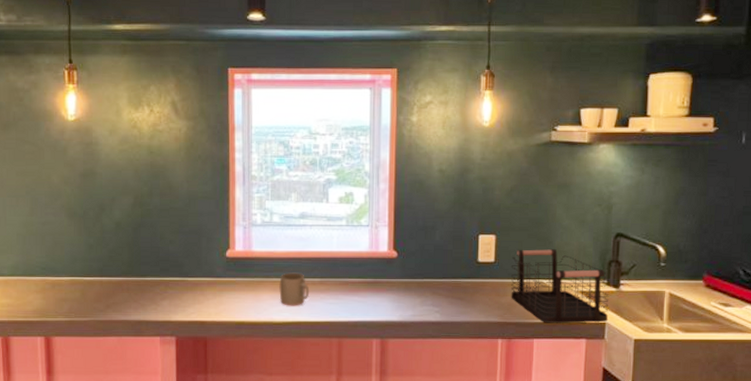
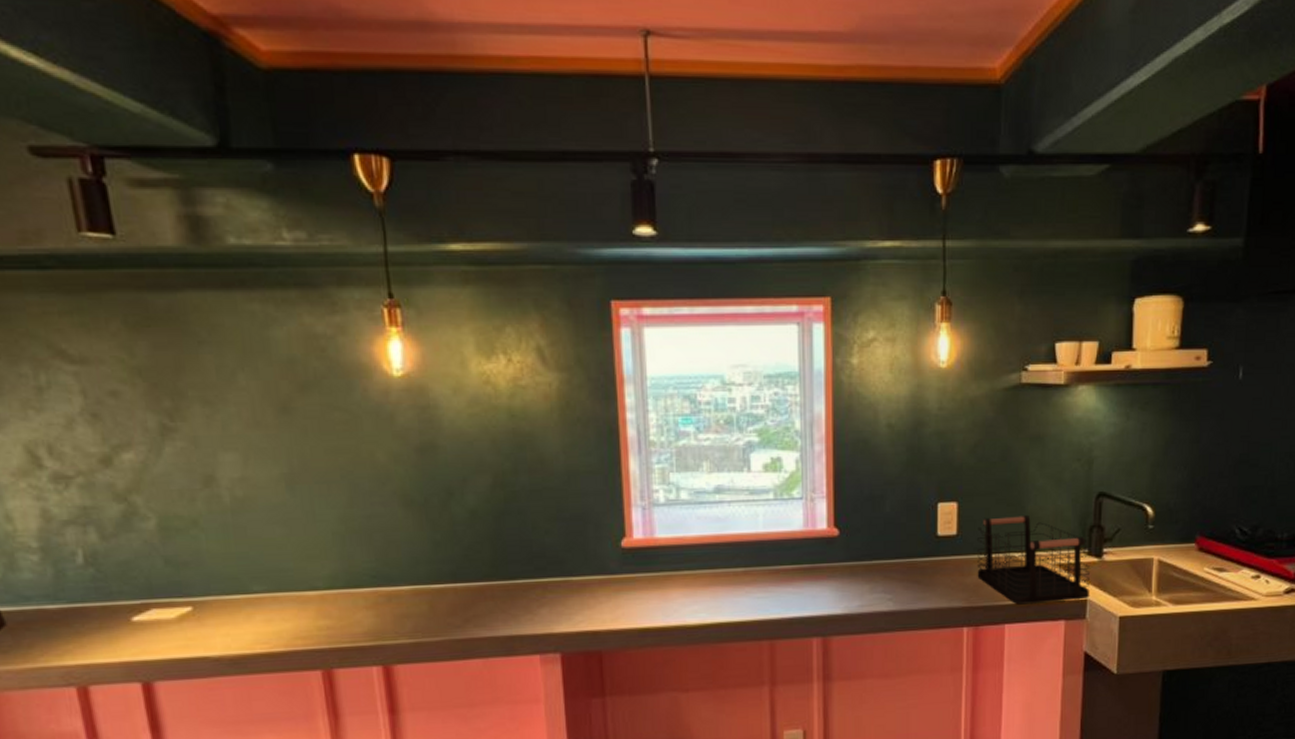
mug: present [279,272,310,306] -> none [692,562,732,605]

